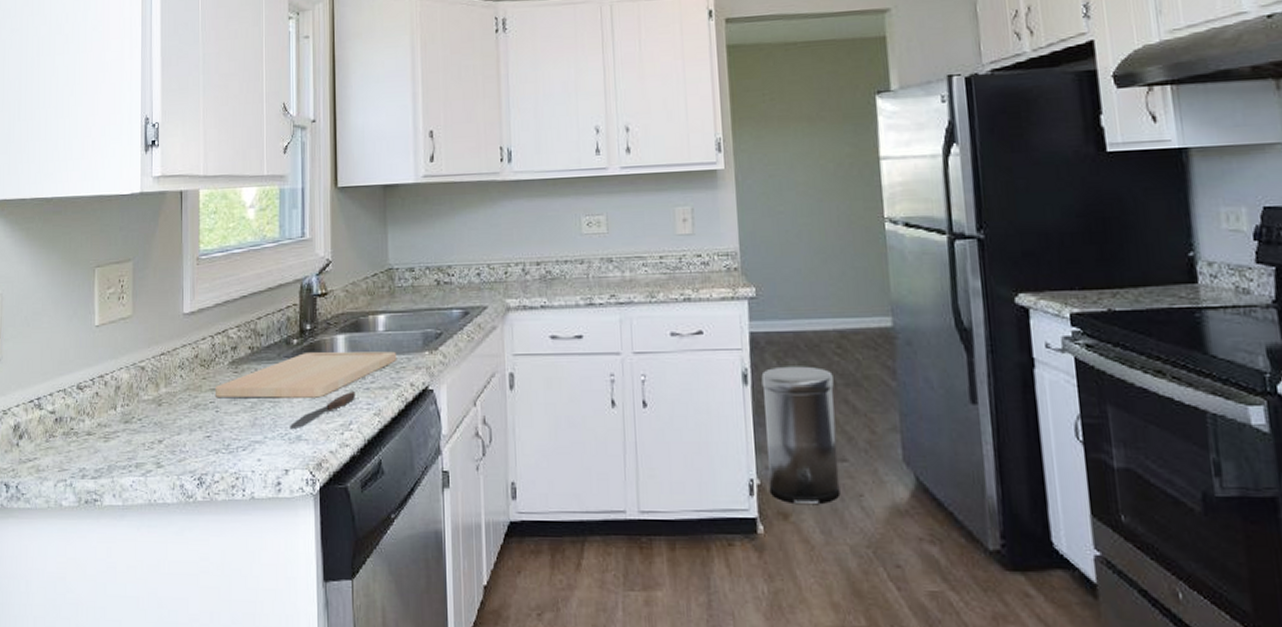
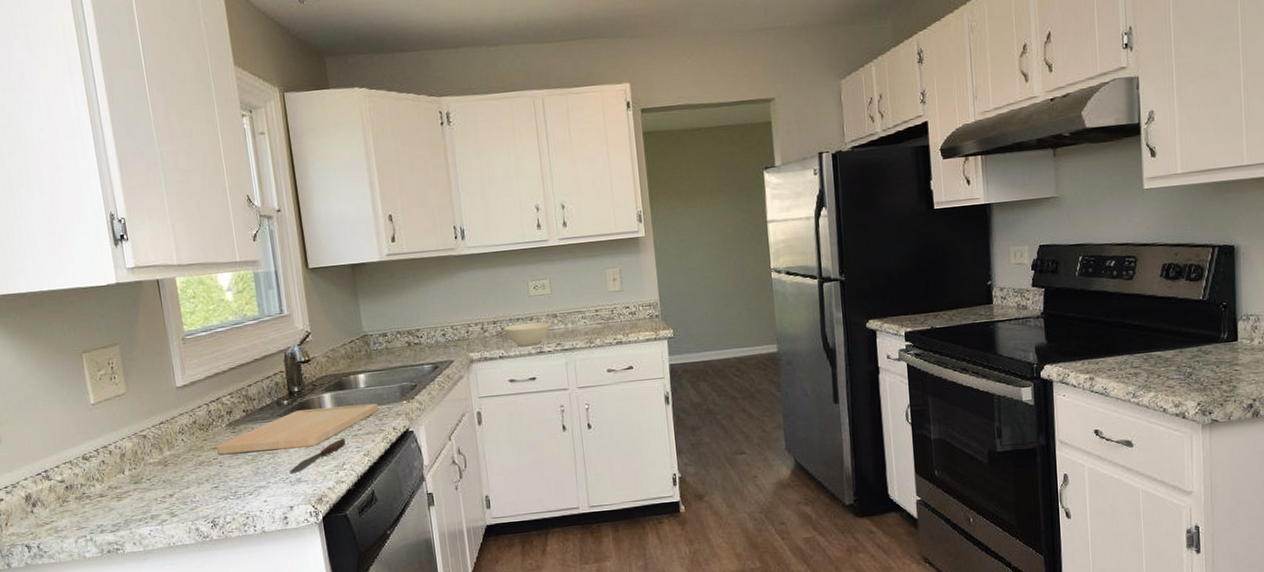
bowl: none [547,266,605,296] -> present [503,321,551,347]
pedal bin: present [761,366,840,505] -> none [679,386,741,489]

